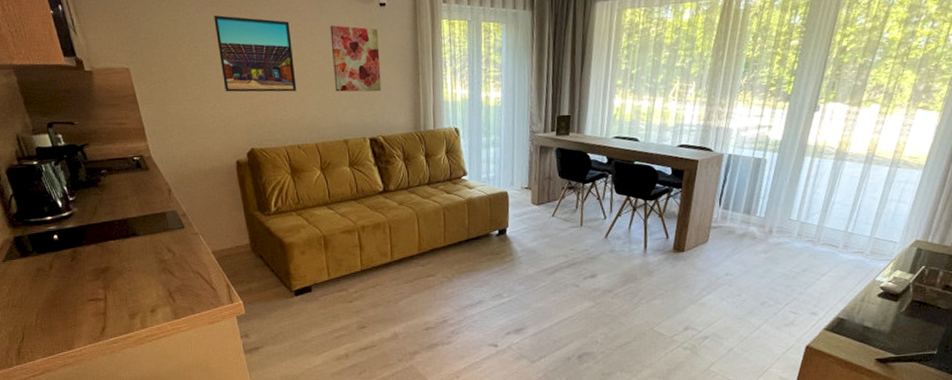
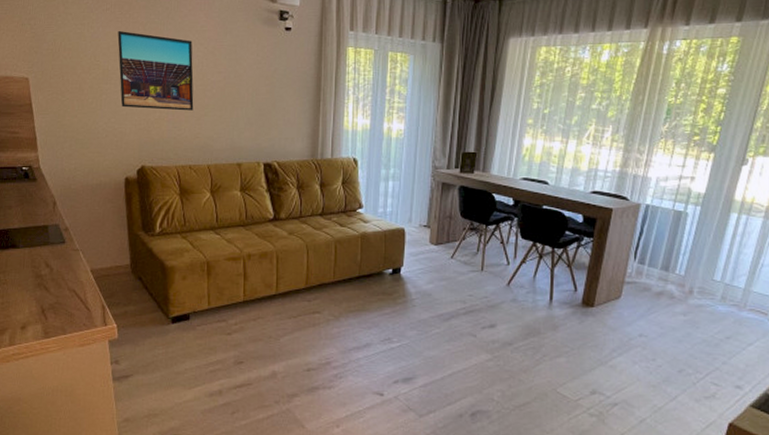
wall art: present [330,25,382,92] -> none [232,47,282,116]

